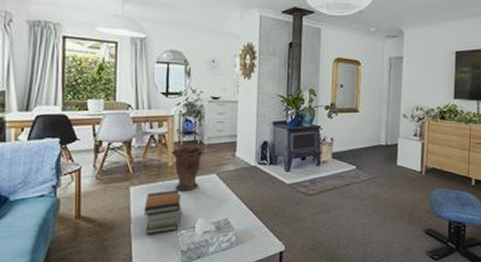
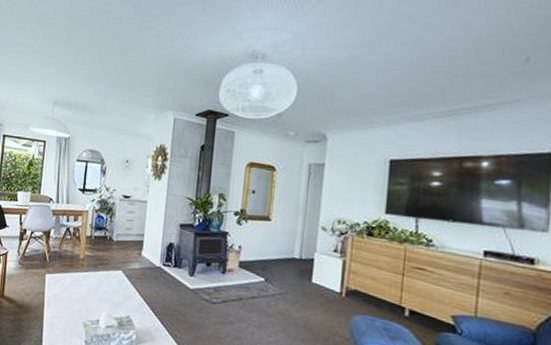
book stack: present [144,189,182,234] -> none [55,281,89,322]
vase: present [172,147,204,191] -> none [83,241,113,285]

